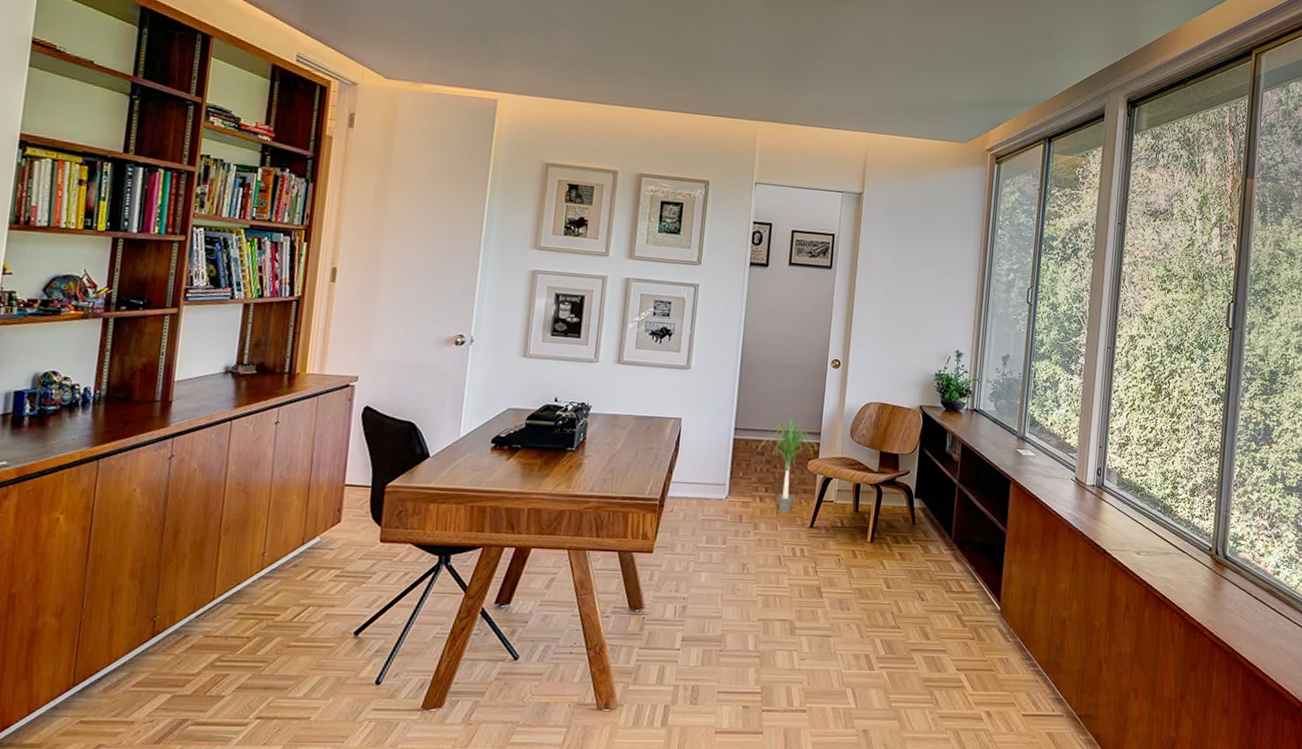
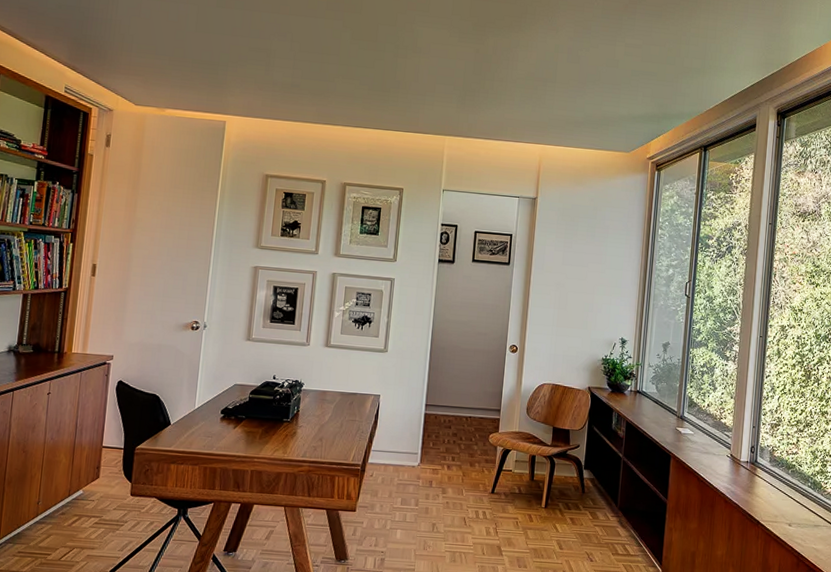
potted plant: present [758,418,818,514] -> none [446,397,498,480]

